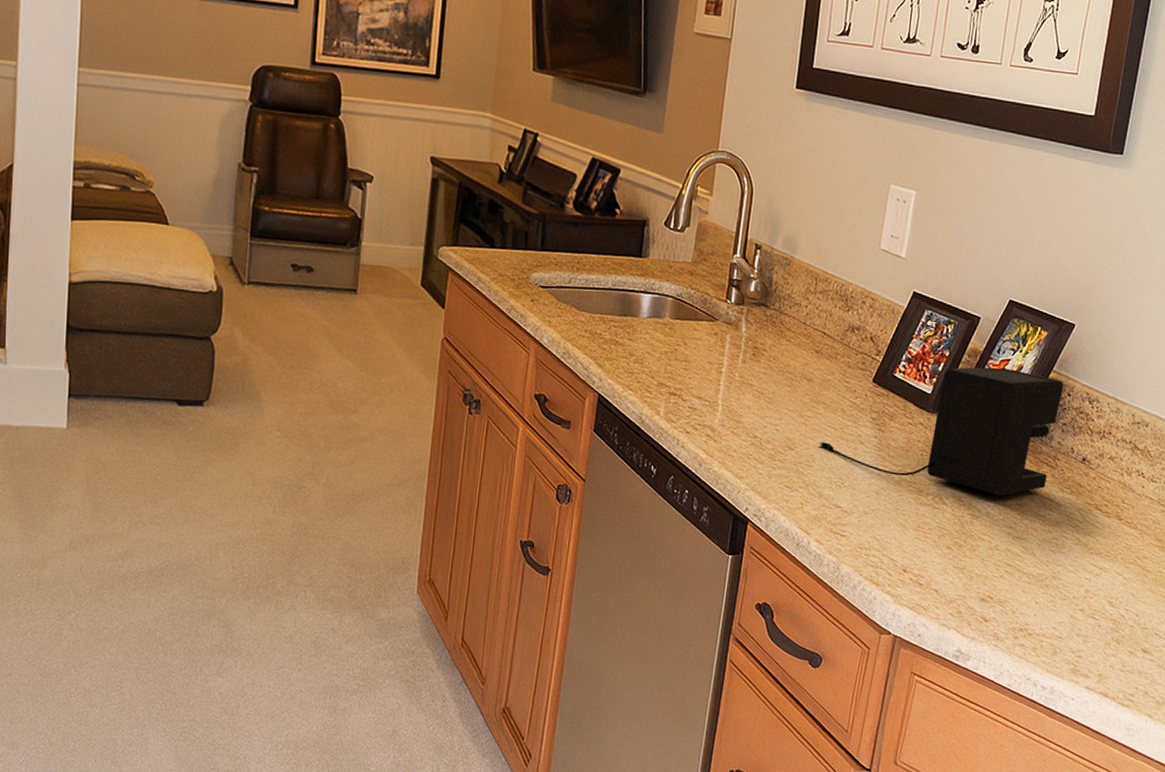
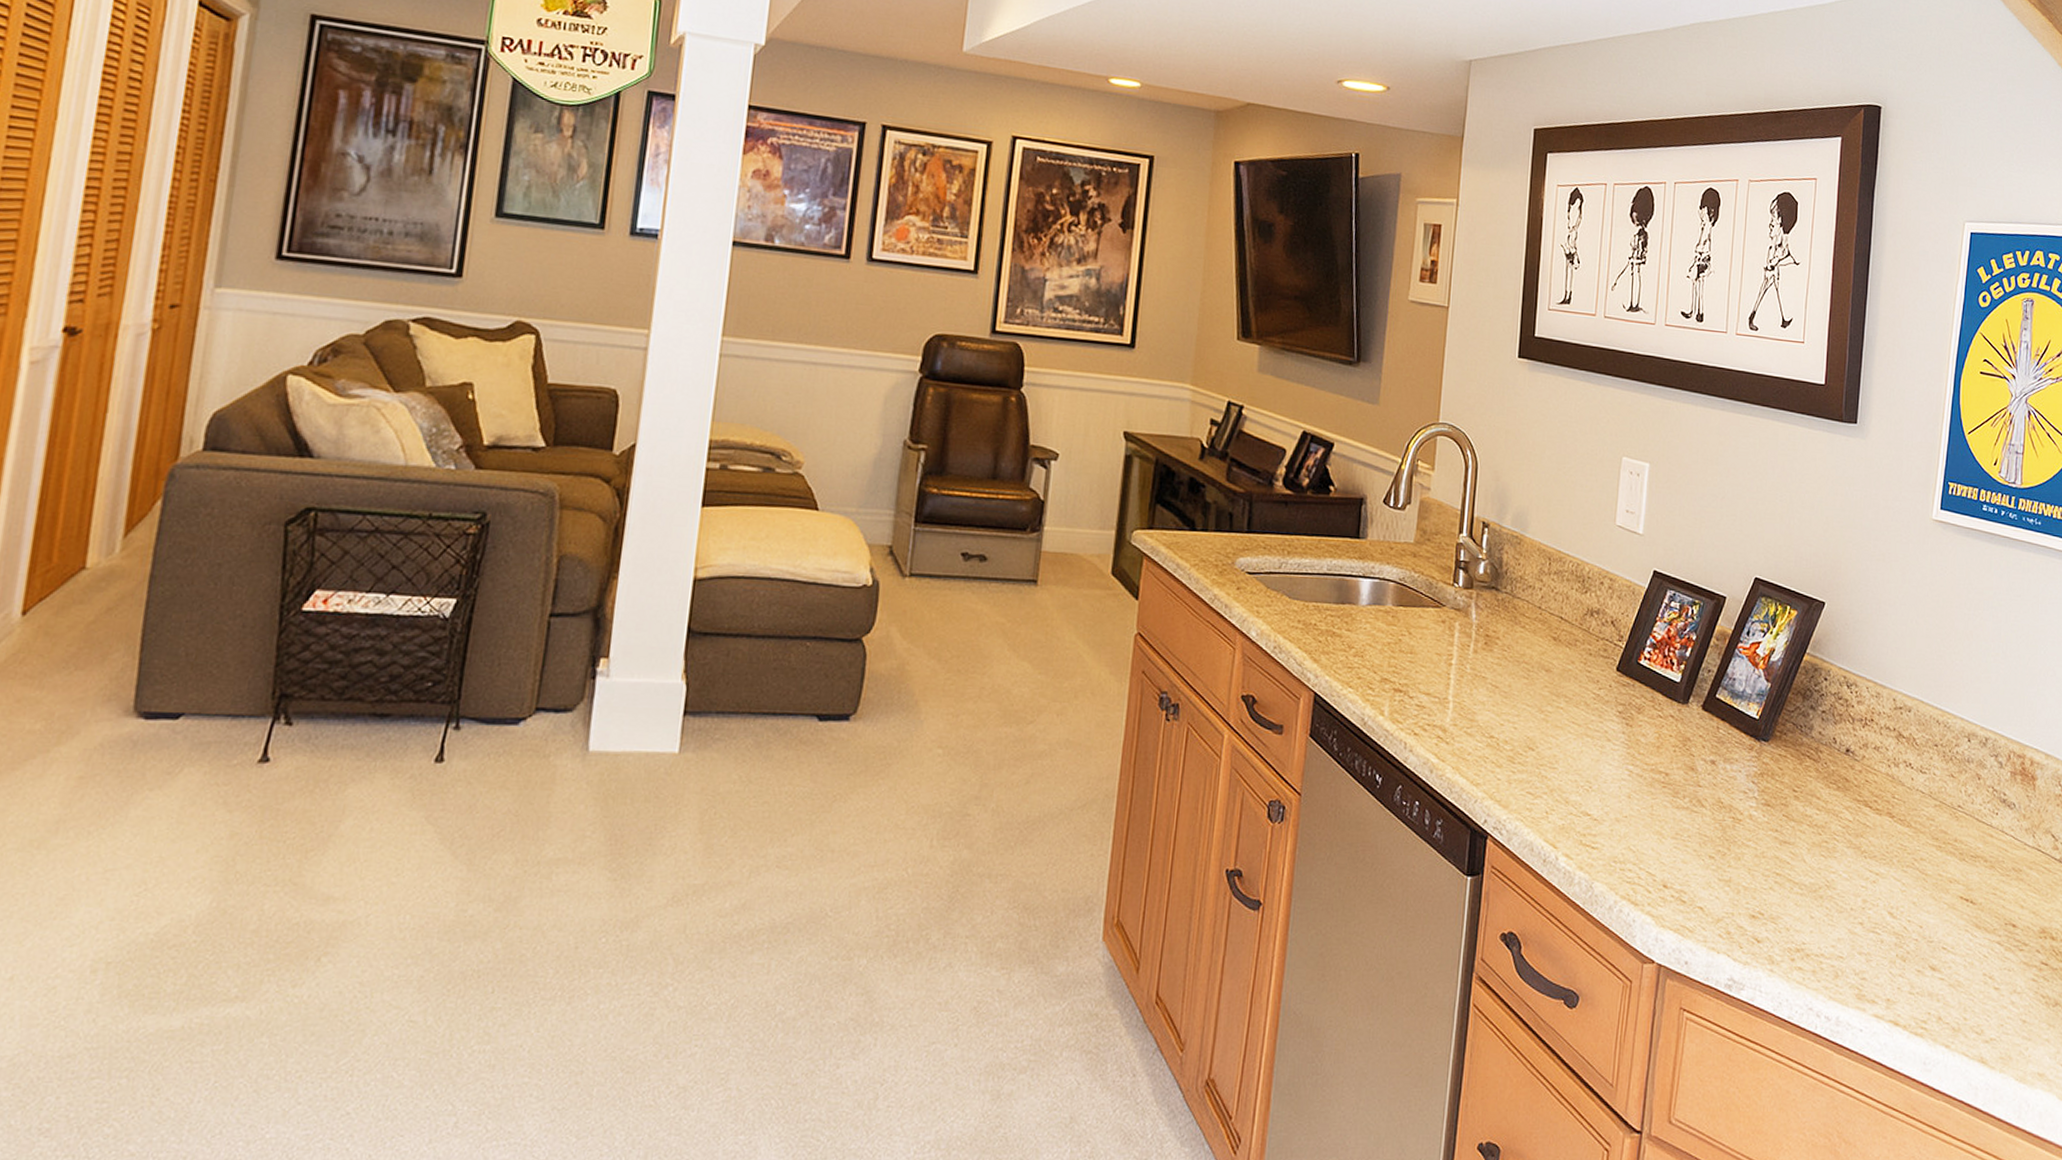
coffee maker: present [817,367,1064,496] -> none [1560,651,1819,795]

